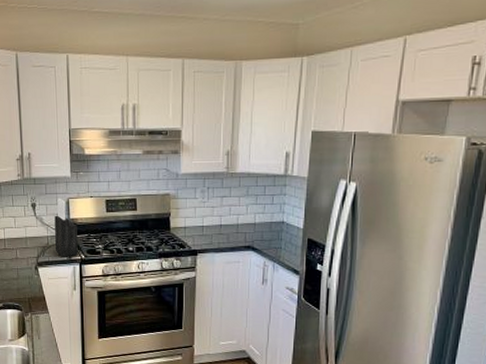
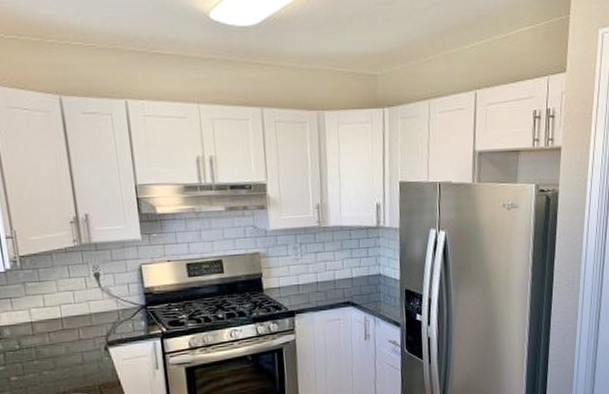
knife block: present [54,198,78,257] -> none [125,264,158,333]

